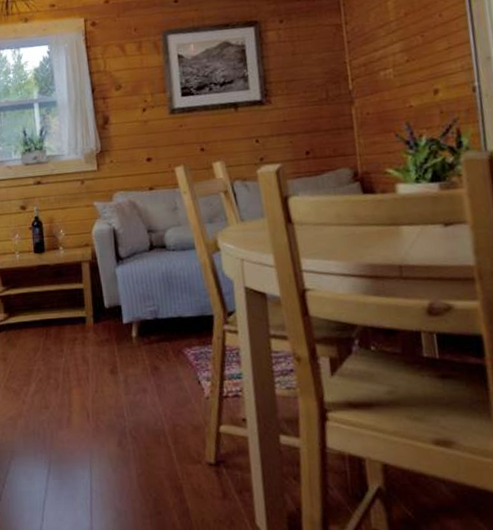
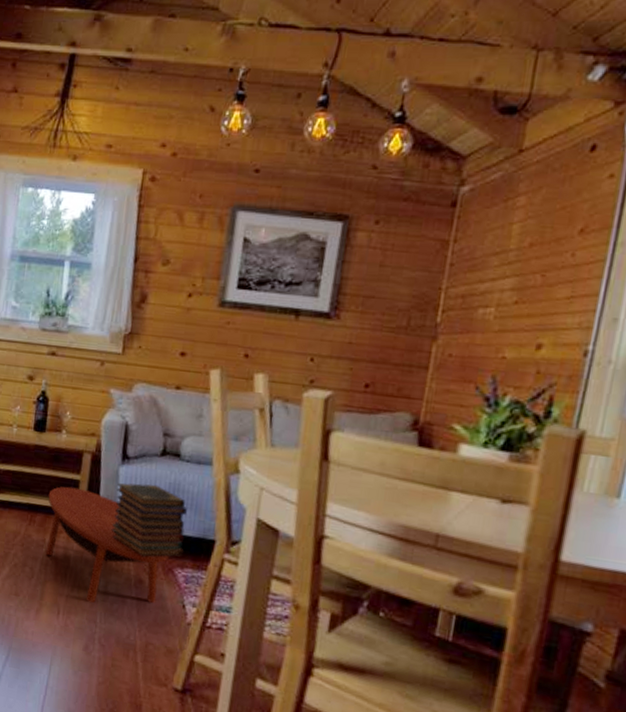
coffee table: none [58,295,177,399] -> present [45,486,170,604]
book stack: none [117,277,188,346] -> present [111,483,187,558]

